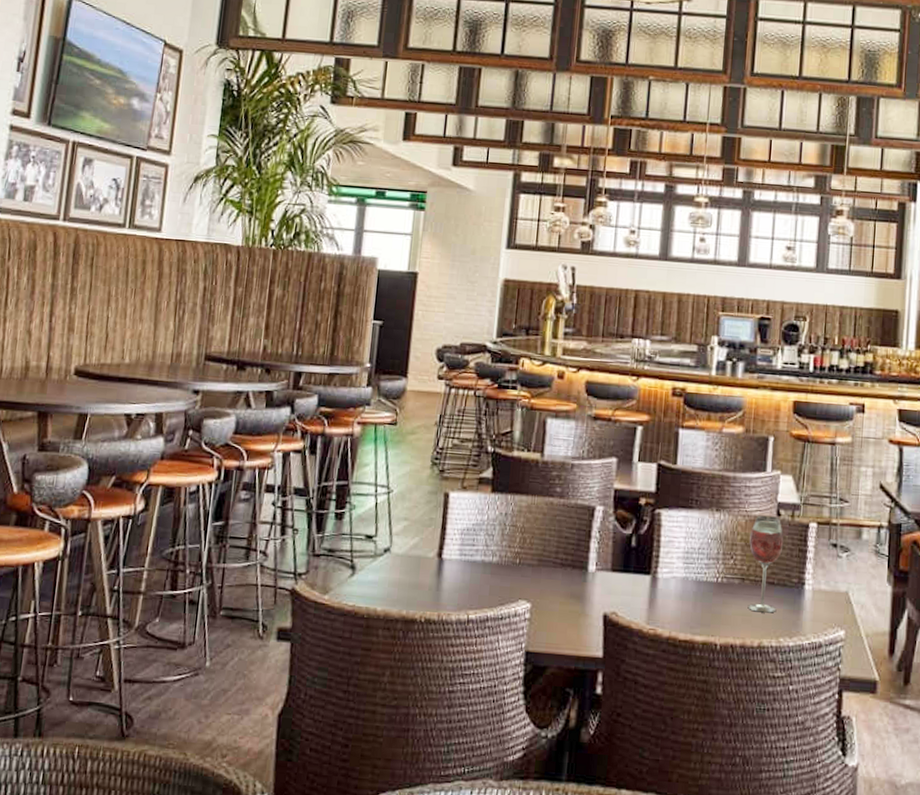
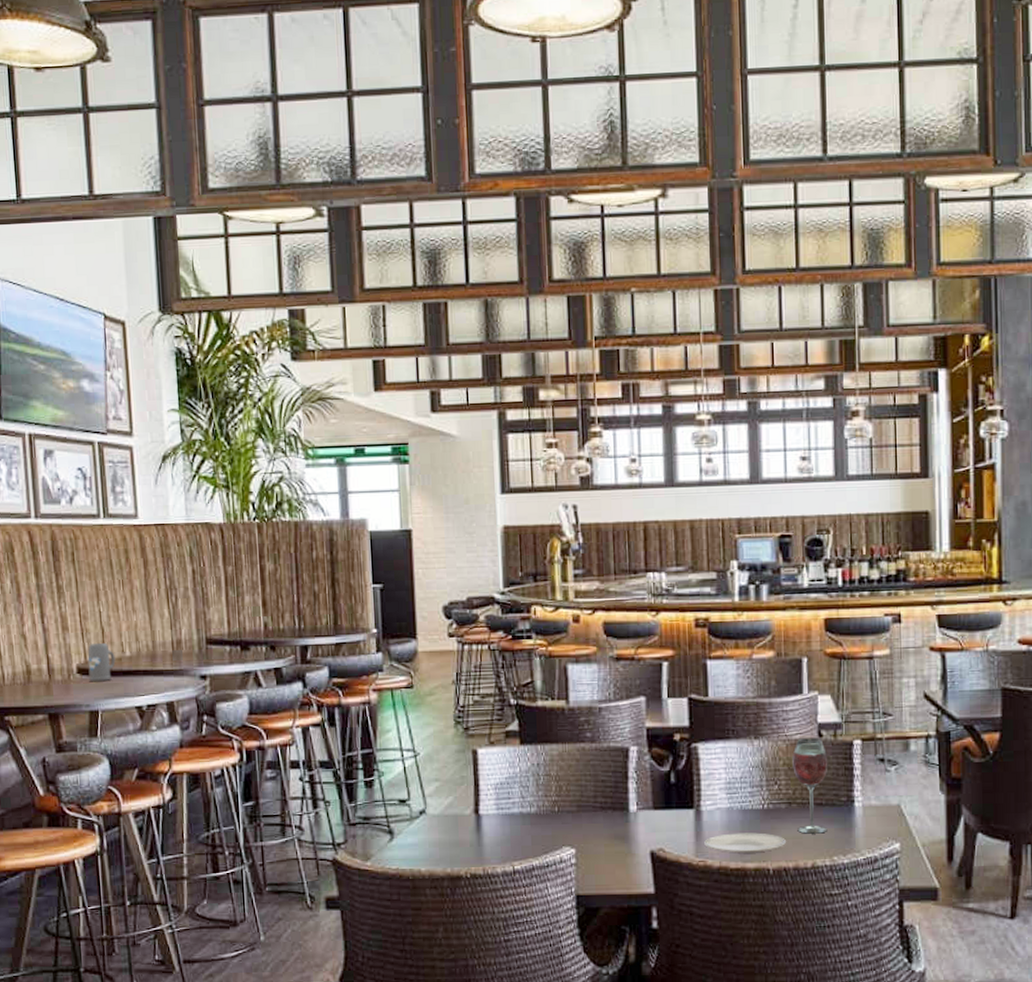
beer mug: none [84,347,115,386] -> present [87,643,116,682]
plate: none [657,603,737,627] -> present [704,832,787,854]

